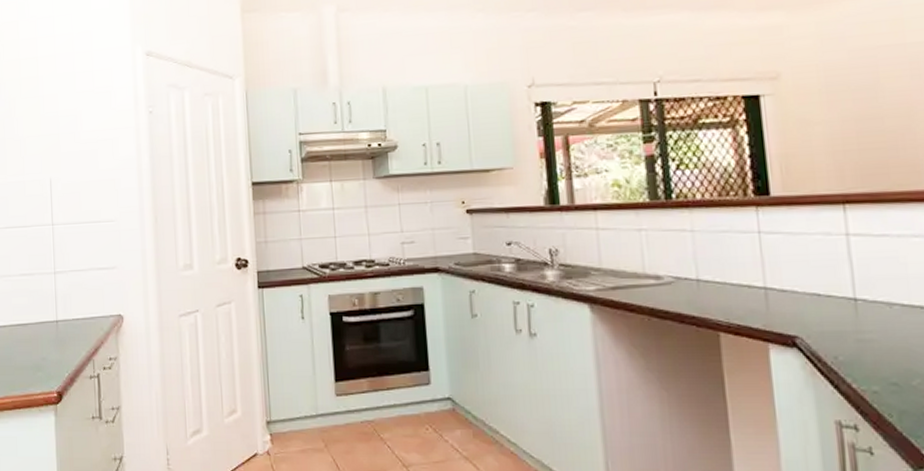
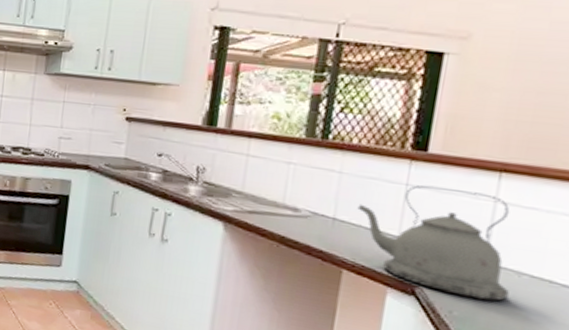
kettle: none [717,228,886,339] -> present [357,185,510,301]

